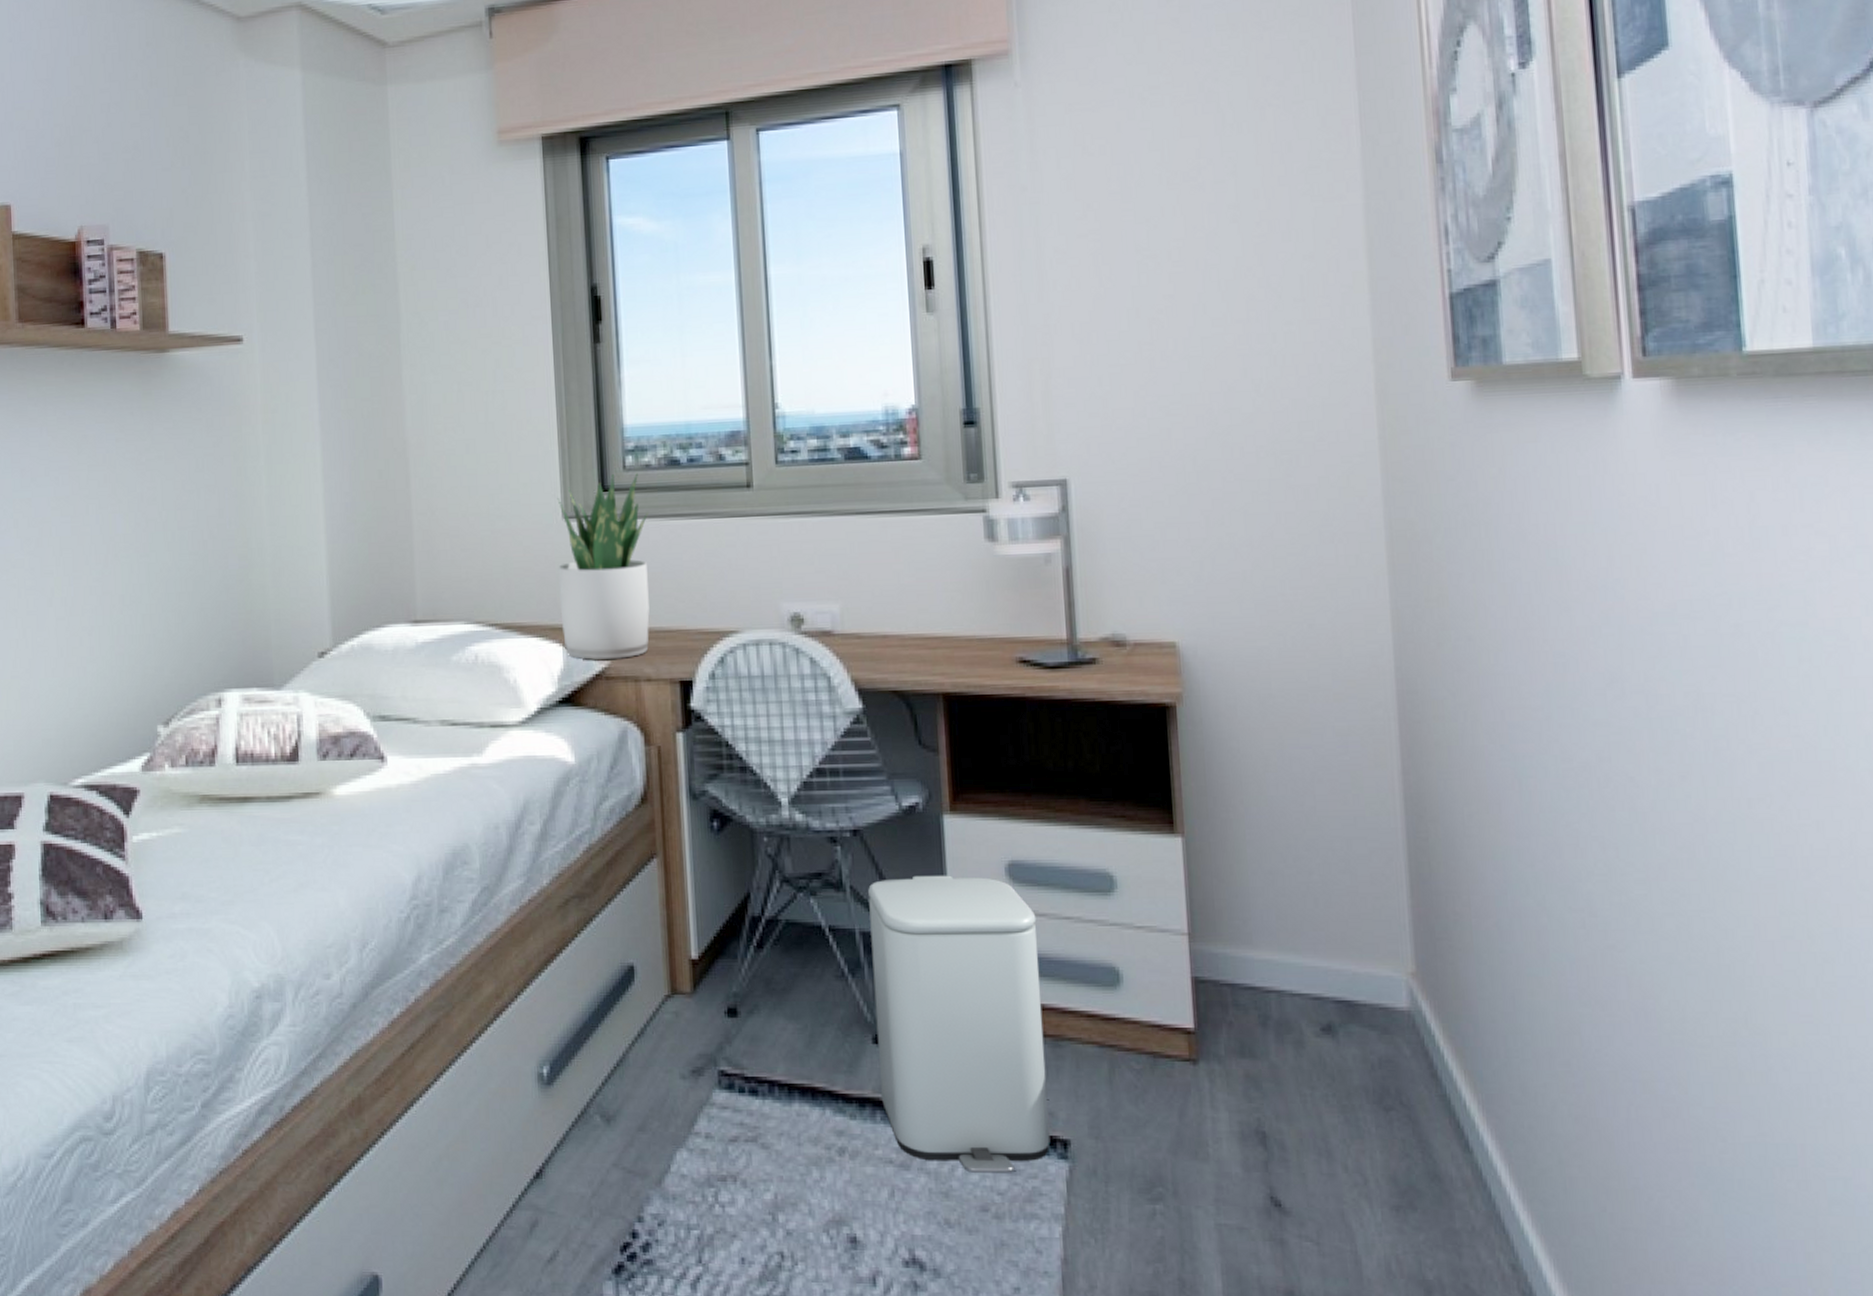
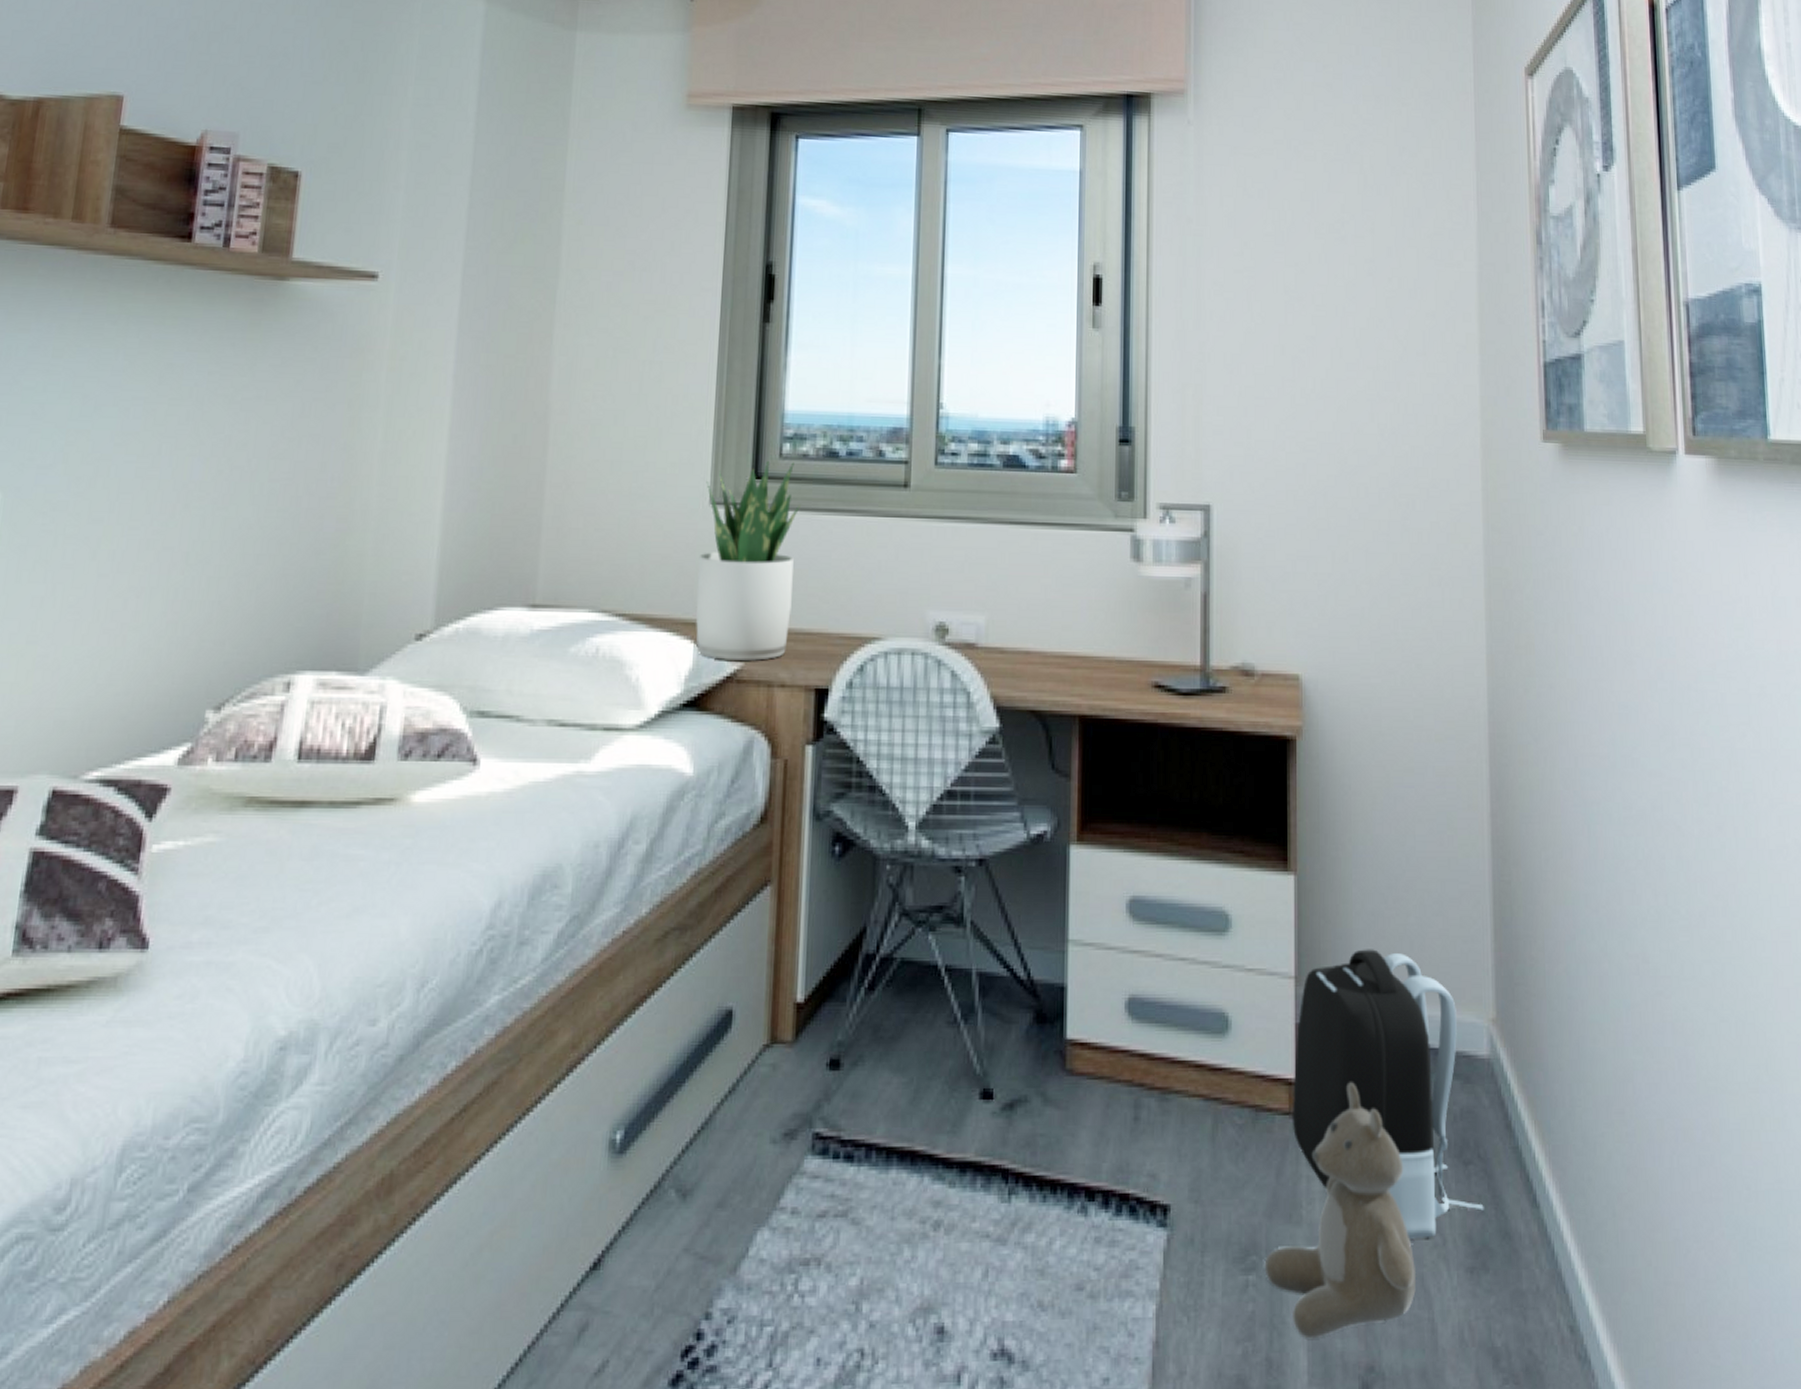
pedal bin: present [867,875,1050,1173] -> none [983,910,1153,1246]
teddy bear: none [1171,1032,1336,1264] -> present [1264,1082,1416,1339]
backpack: none [1192,906,1409,1178] -> present [1293,949,1484,1239]

